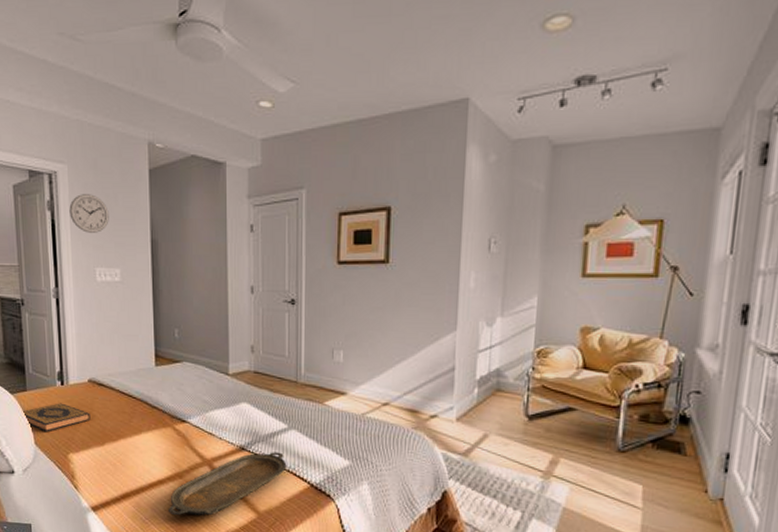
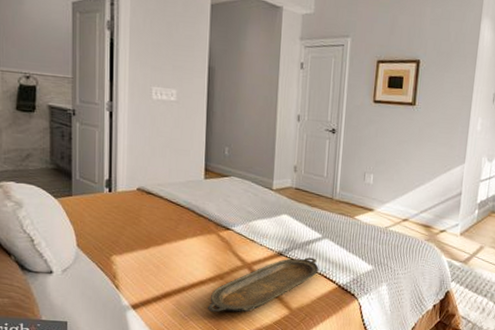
hardback book: present [23,403,91,432] -> none [67,208,137,236]
wall clock: present [69,194,109,233] -> none [129,18,169,55]

